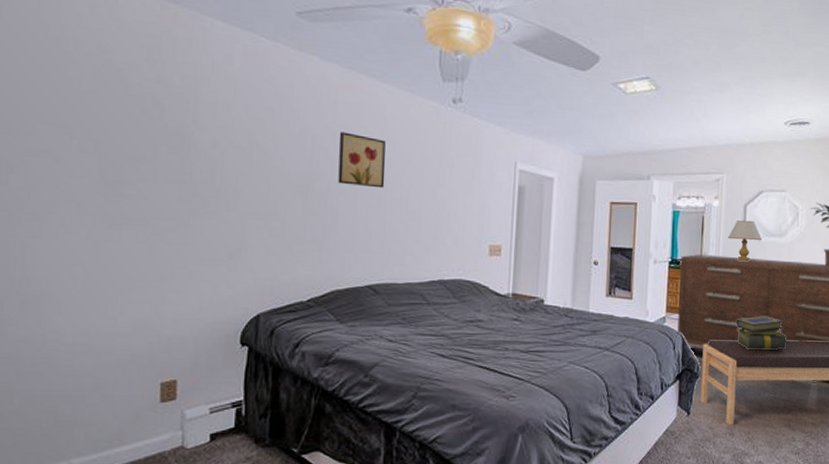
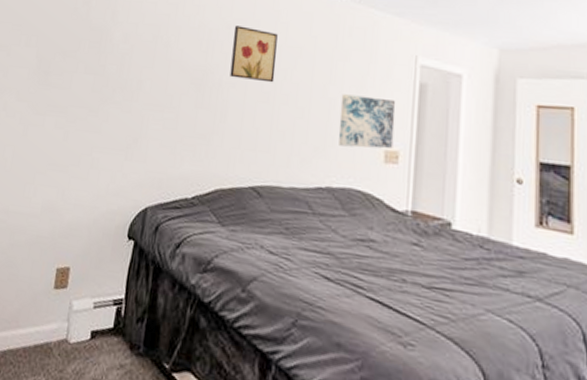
wall art: none [448,197,498,244] -> present [339,94,396,149]

